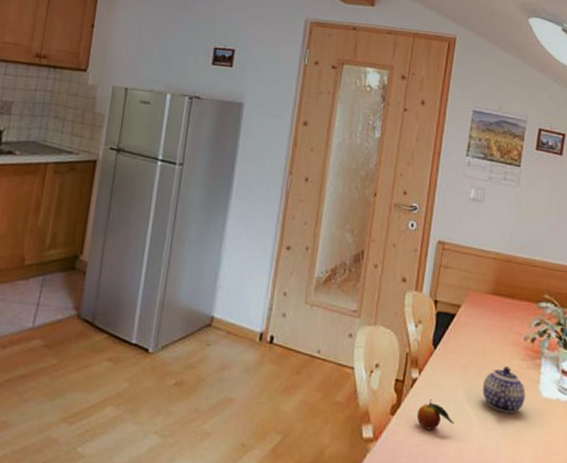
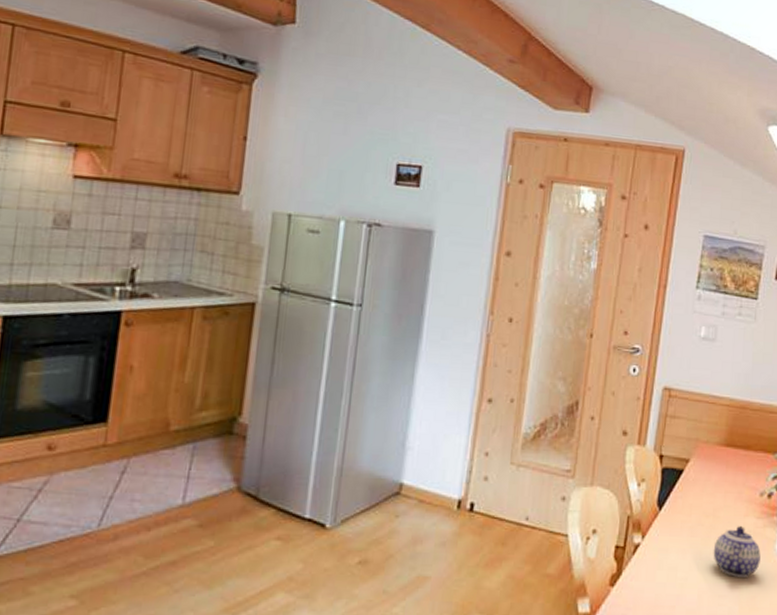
fruit: present [416,399,454,431] -> none [639,566,682,601]

